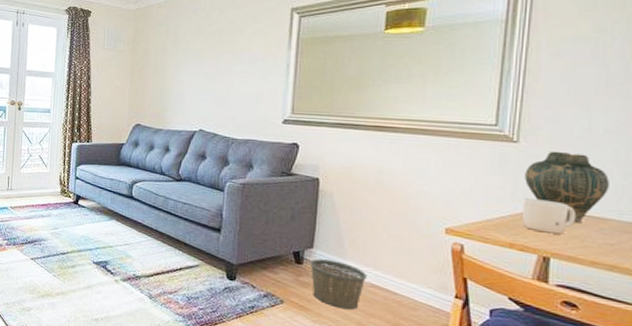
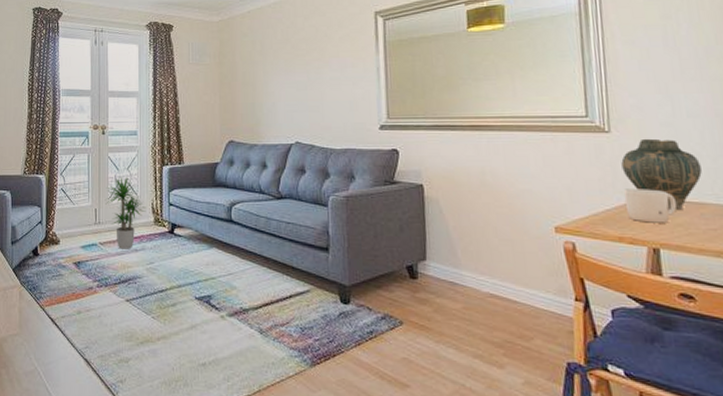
potted plant: none [18,149,55,215] -> present [106,176,146,249]
basket: present [310,258,367,310] -> none [425,271,485,325]

